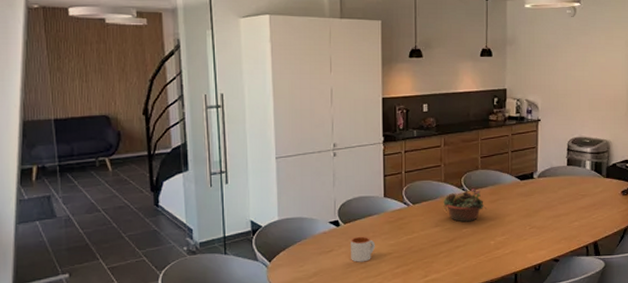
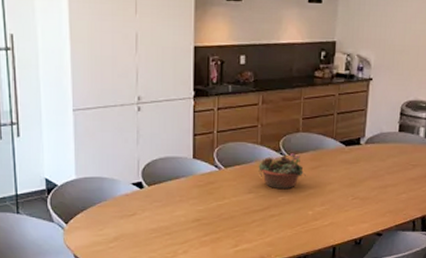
mug: present [351,236,376,262] -> none [155,200,183,228]

